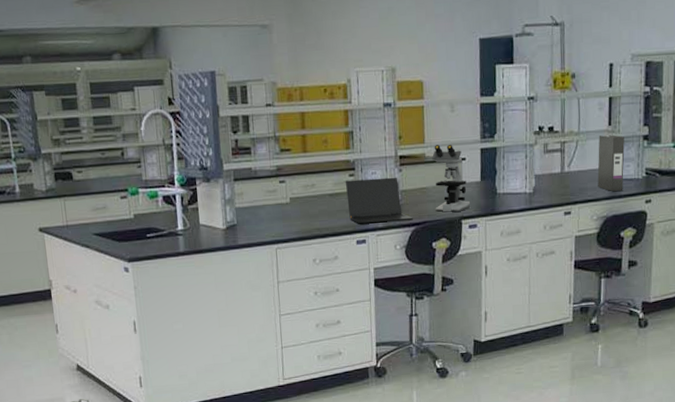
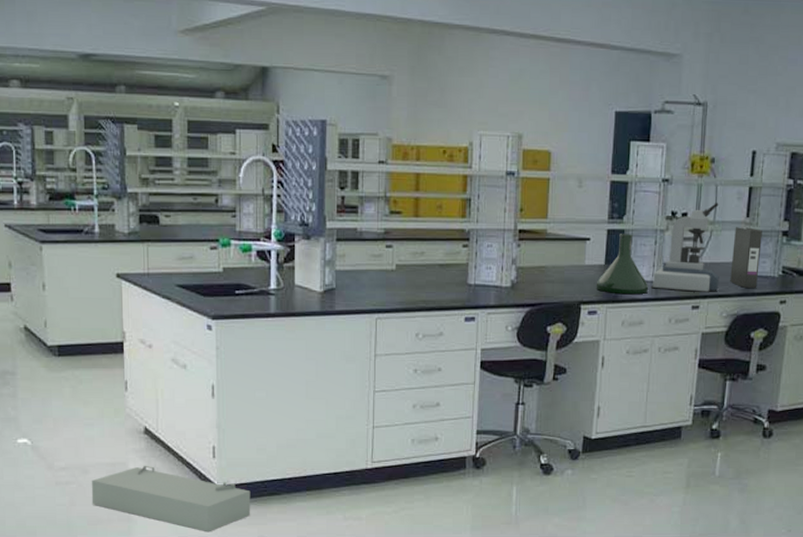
laptop: present [345,177,413,224] -> none [457,251,528,301]
microscope: present [432,144,470,213] -> none [553,221,591,296]
flask: none [474,151,523,207] -> present [596,234,649,295]
microscope: none [524,114,588,200] -> present [650,202,719,293]

